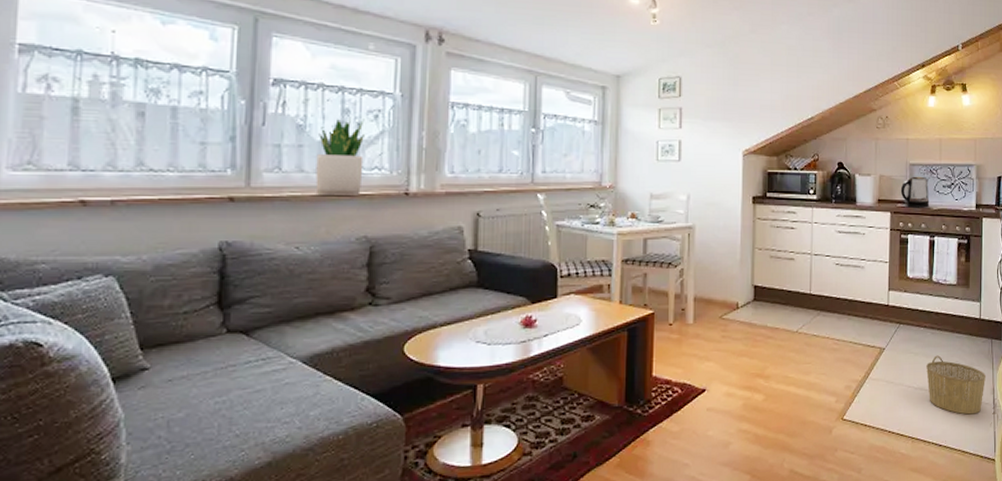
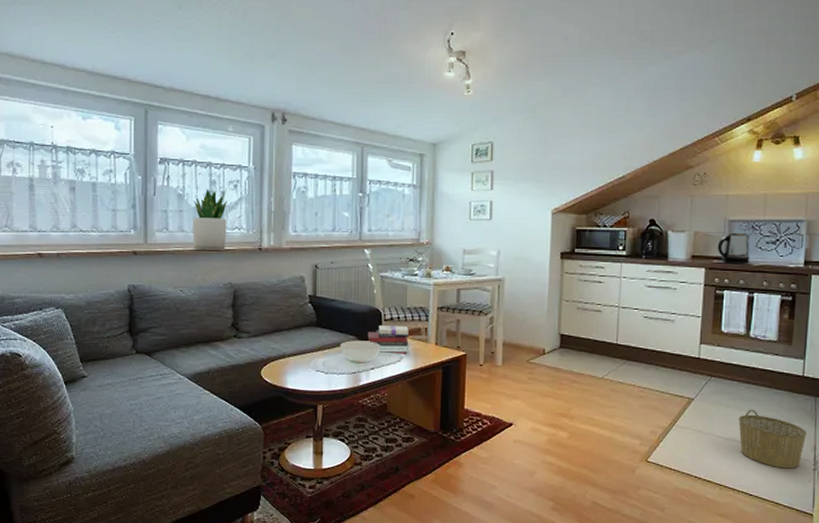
bowl: none [505,302,557,330] -> present [339,340,381,364]
books: none [540,282,590,317] -> present [367,324,410,354]

